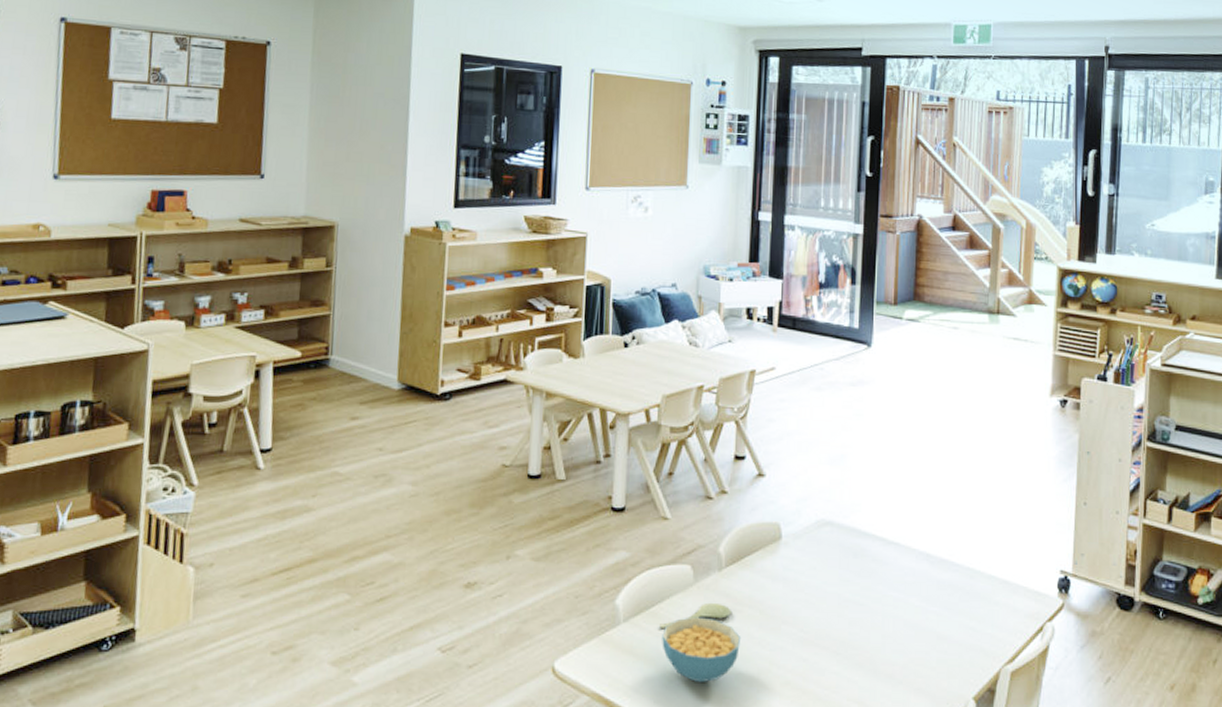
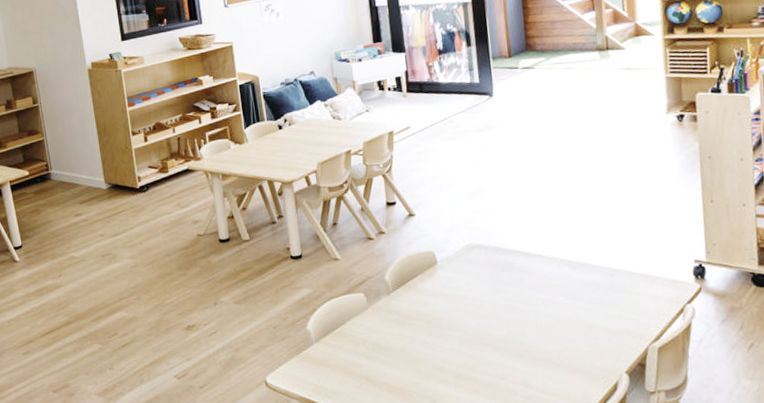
spoon: present [660,602,731,628] -> none [345,319,403,344]
cereal bowl: present [662,617,742,683] -> none [349,332,415,382]

